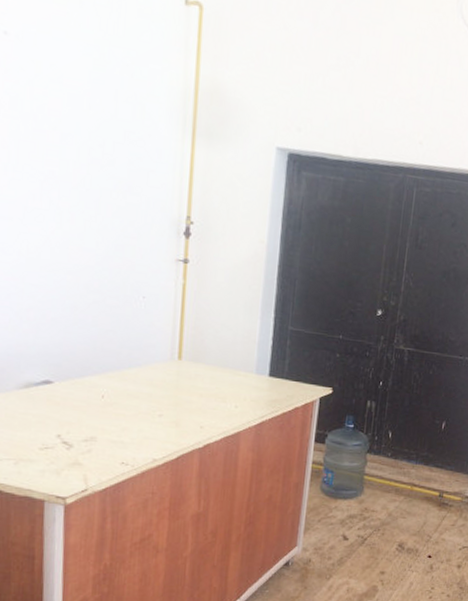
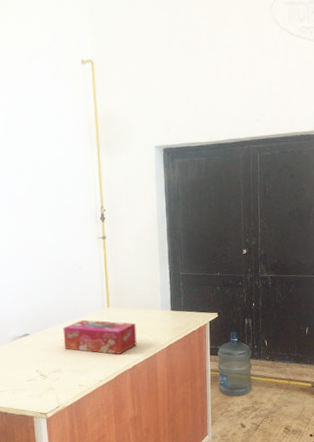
tissue box: none [105,371,217,427] -> present [63,319,137,354]

